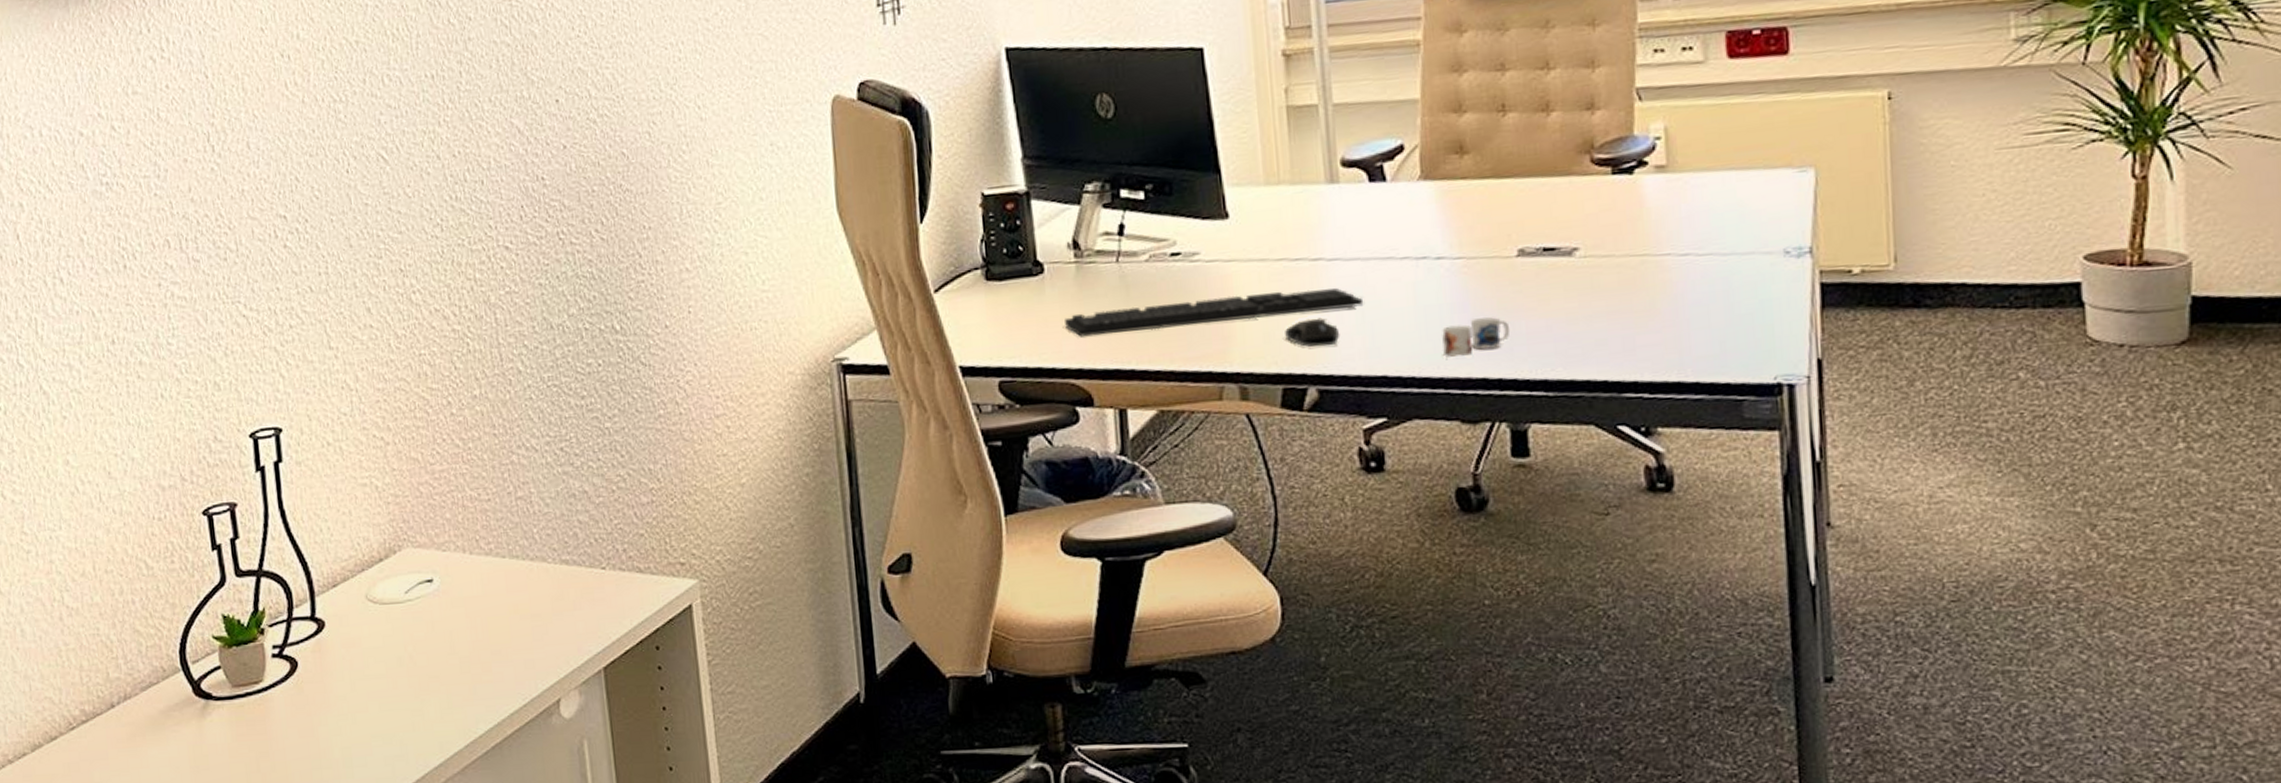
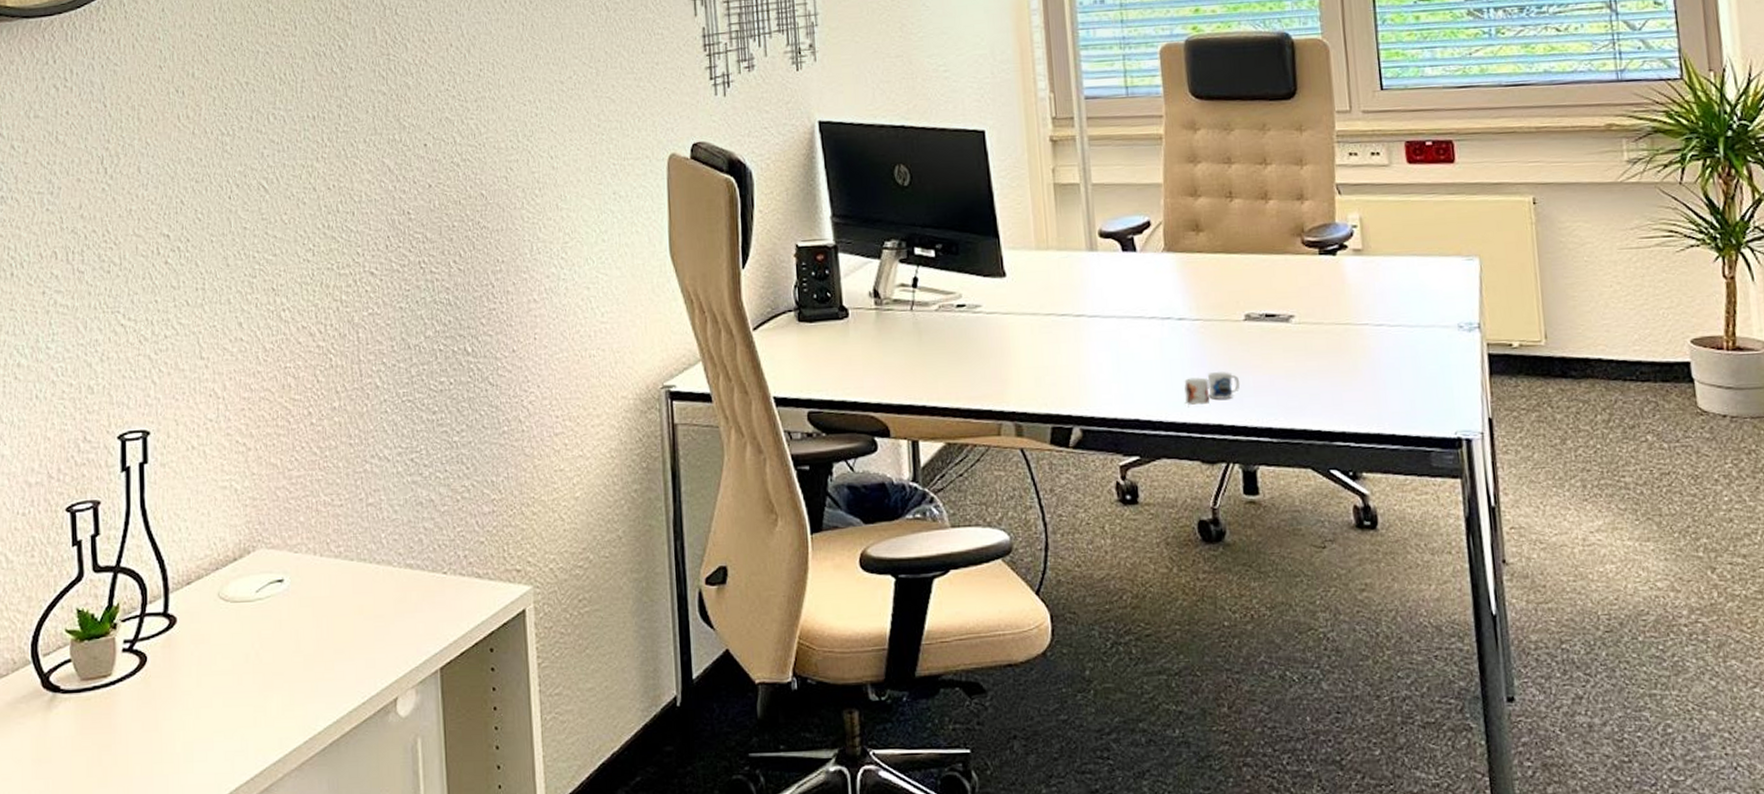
keyboard: present [1065,288,1364,337] -> none [866,341,1119,375]
computer mouse: present [1285,317,1340,347] -> none [1053,366,1100,392]

